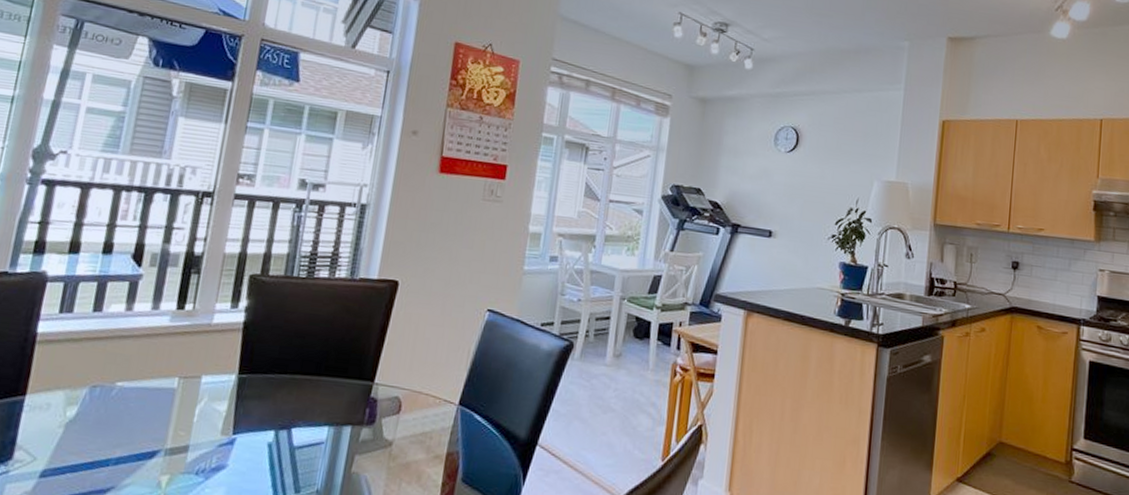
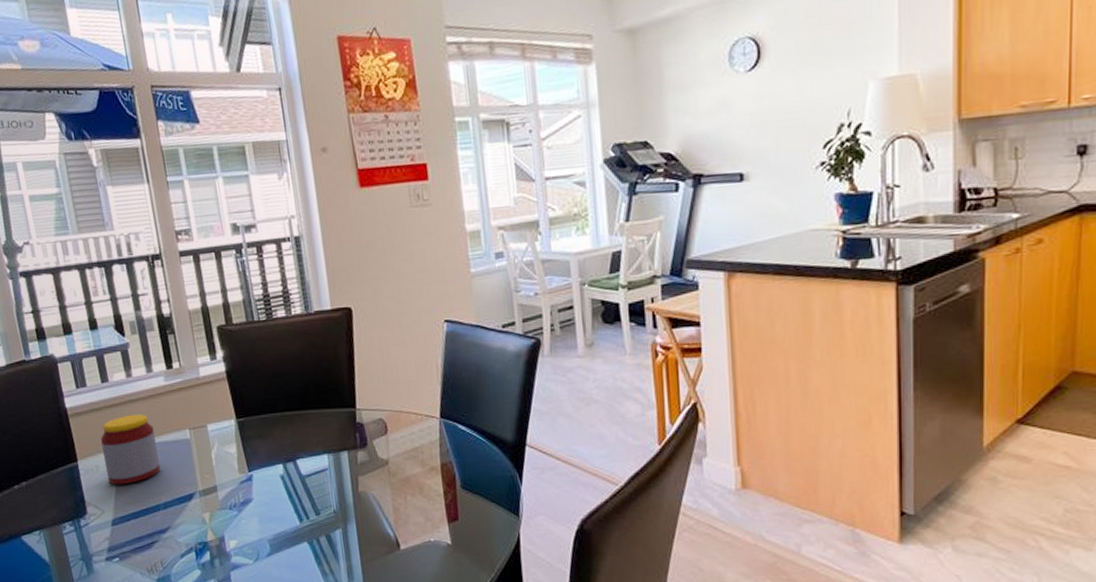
jar: none [56,351,137,431] -> present [101,414,161,485]

